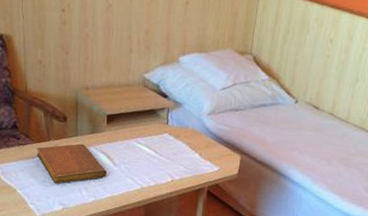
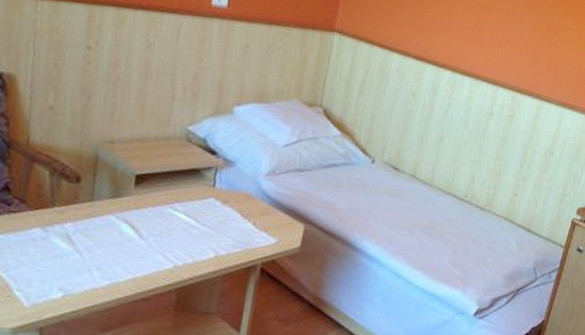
notebook: present [37,143,107,185] -> none [33,210,130,264]

